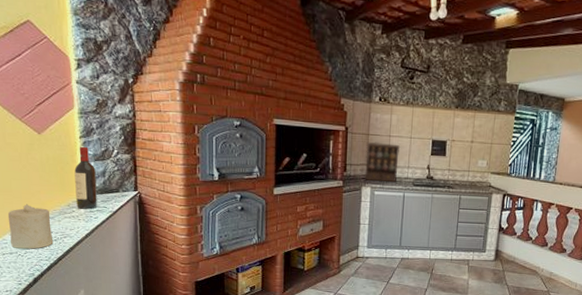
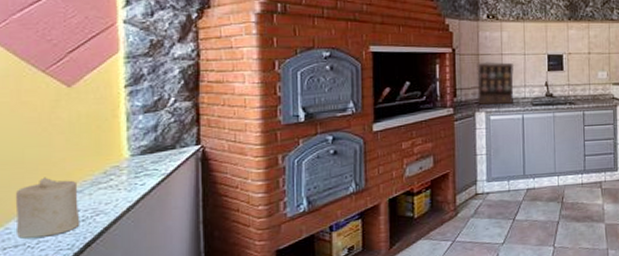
wine bottle: present [74,146,98,209] -> none [115,97,145,176]

